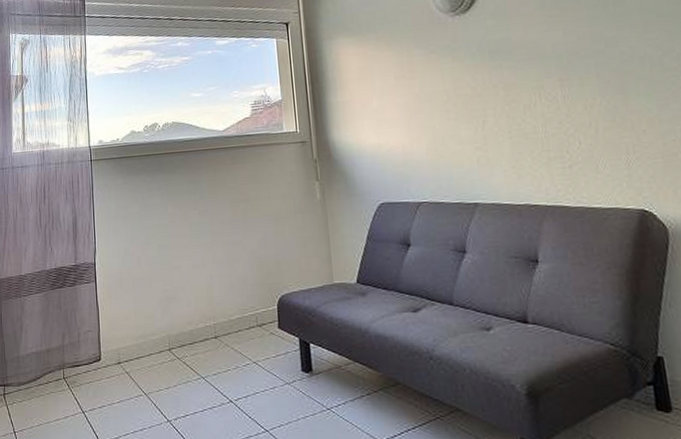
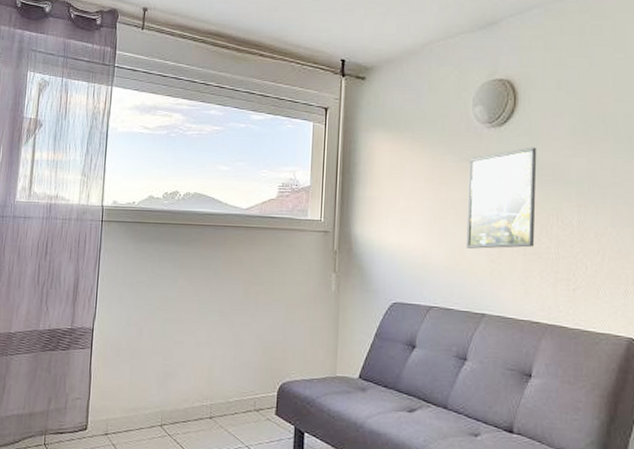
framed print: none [437,27,520,139] -> present [466,147,536,249]

